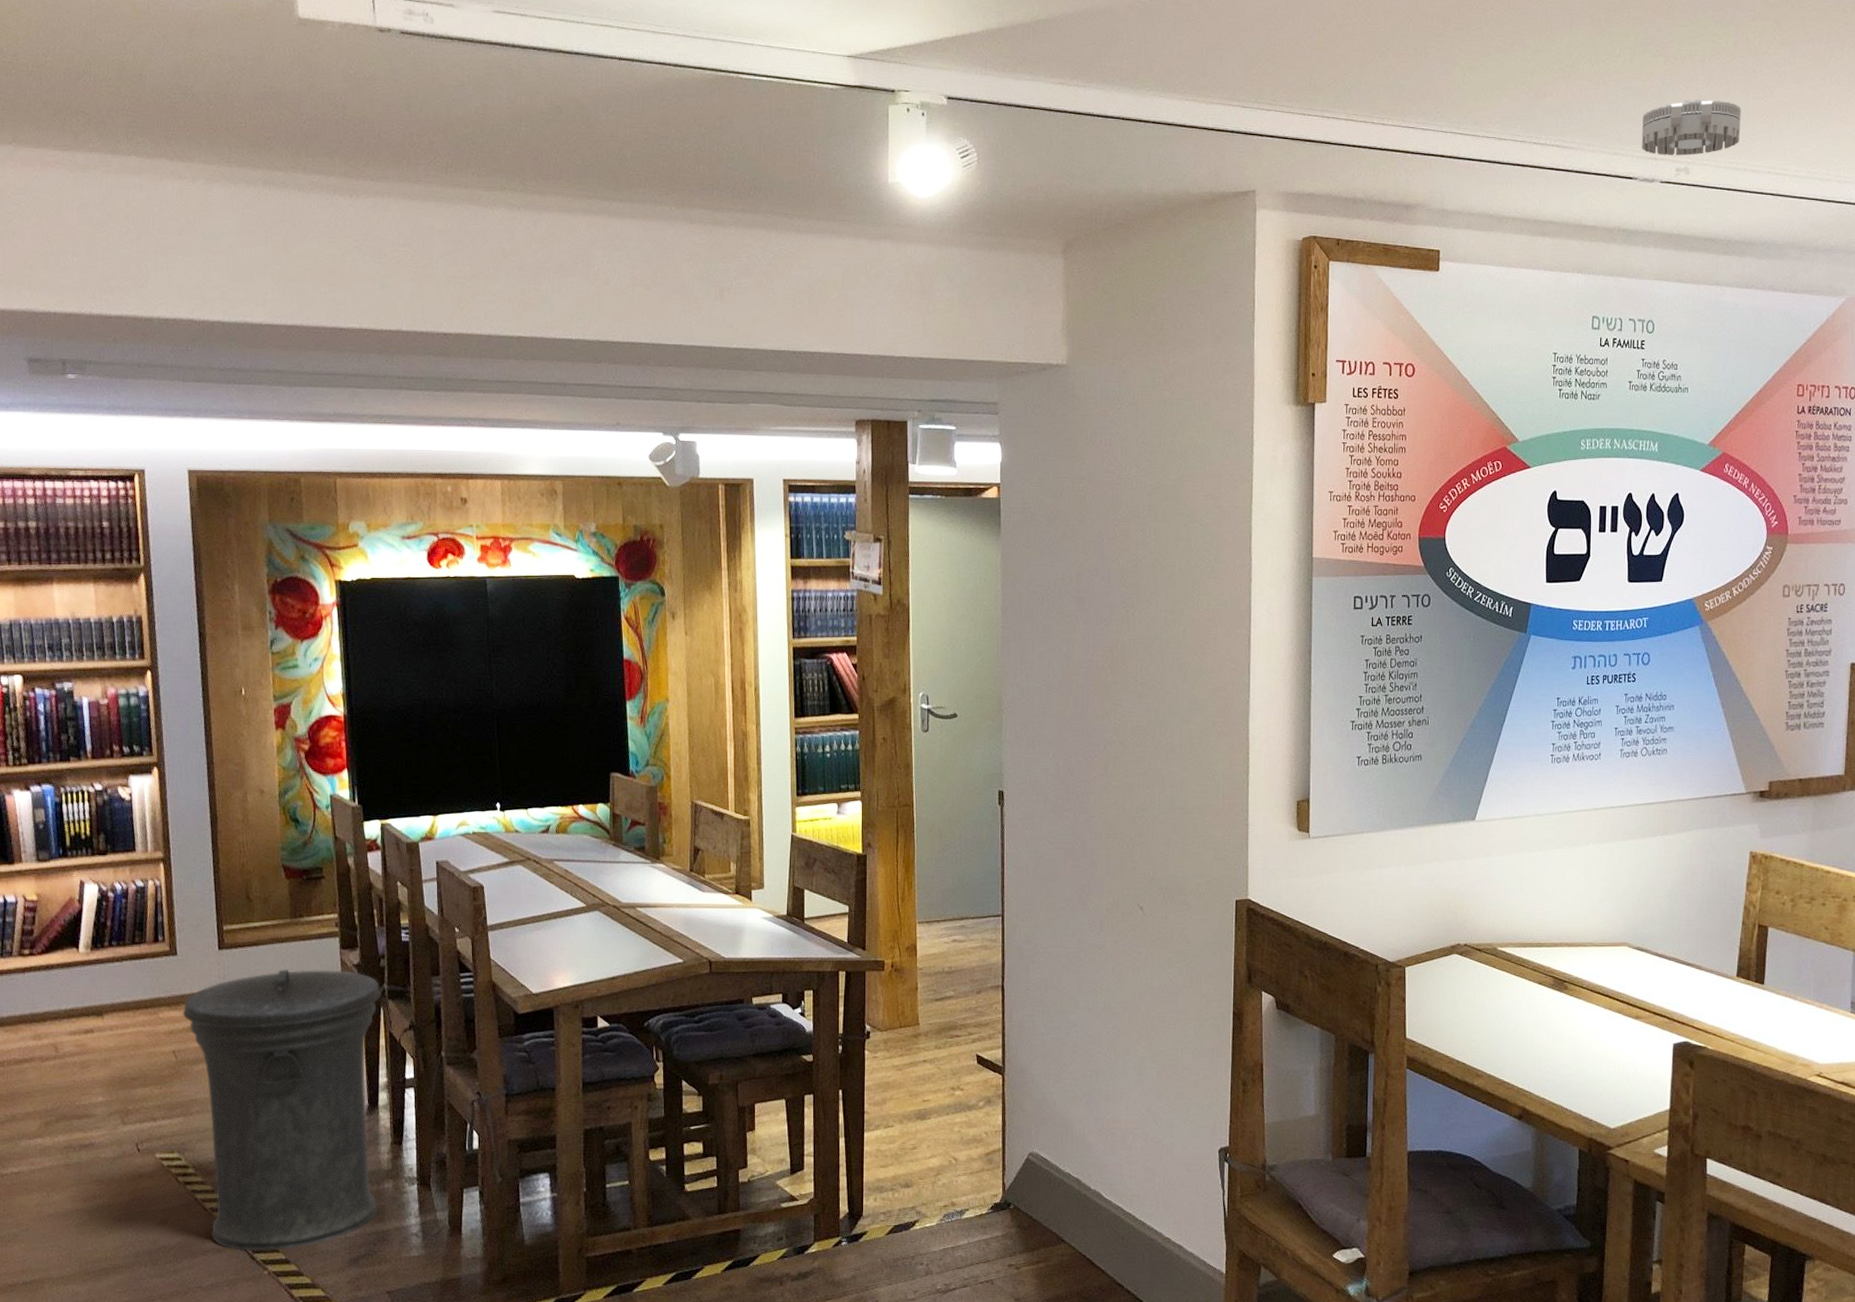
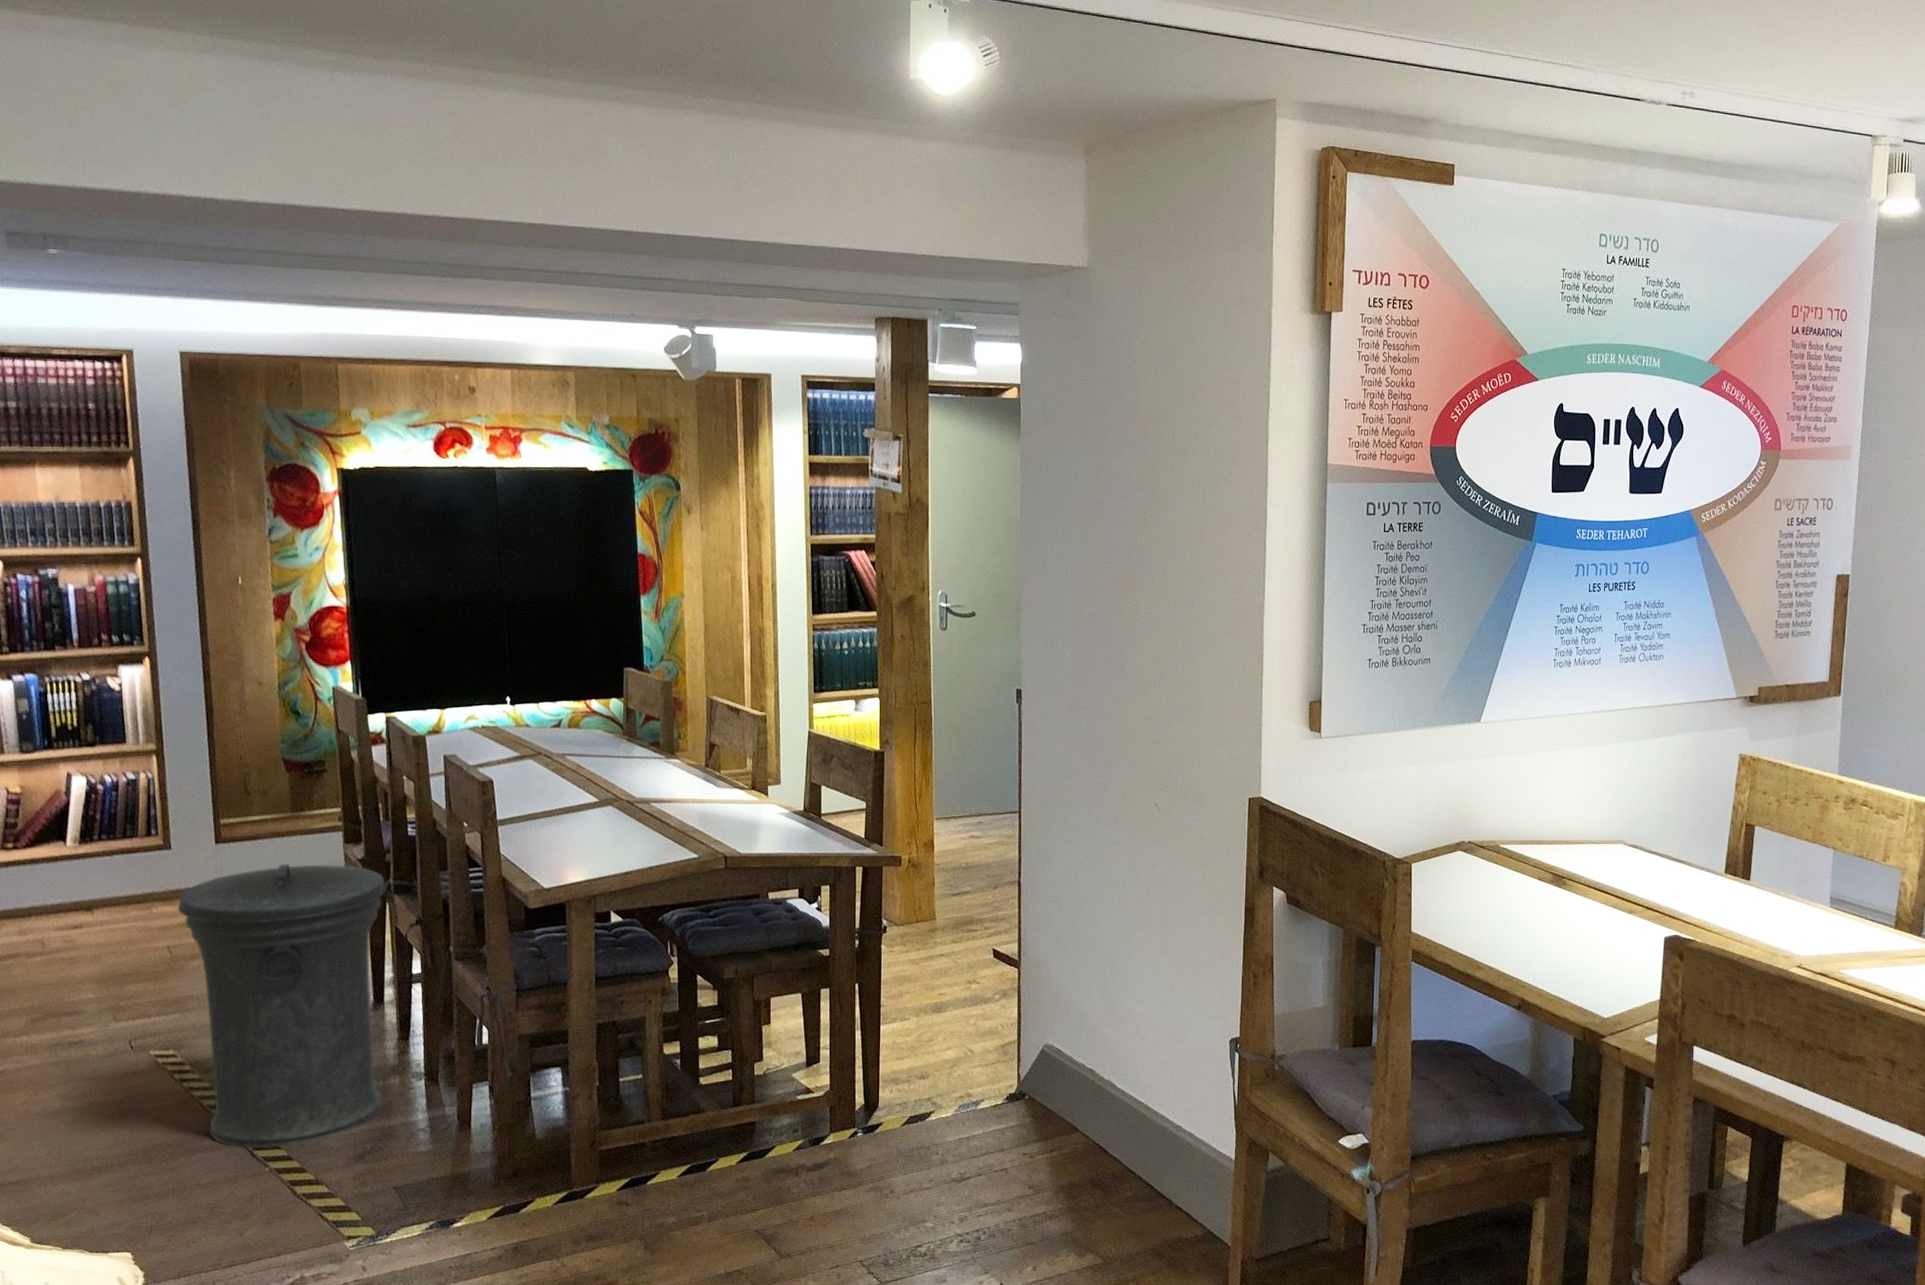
smoke detector: present [1641,99,1741,156] -> none [1649,24,1745,80]

